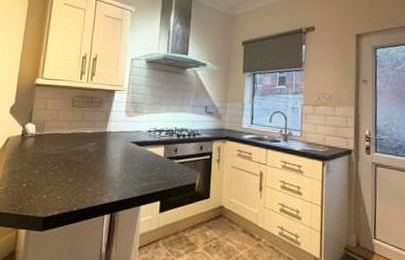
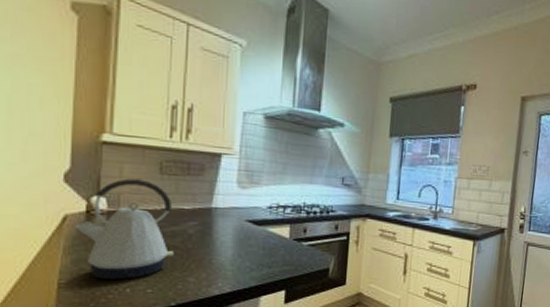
kettle: none [14,110,79,188] -> present [75,178,174,280]

